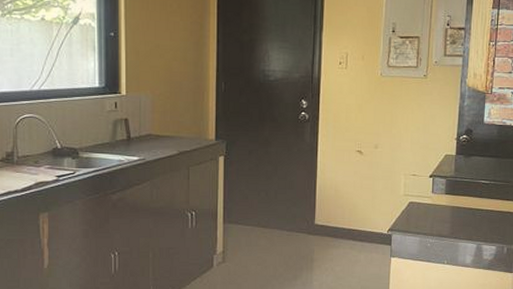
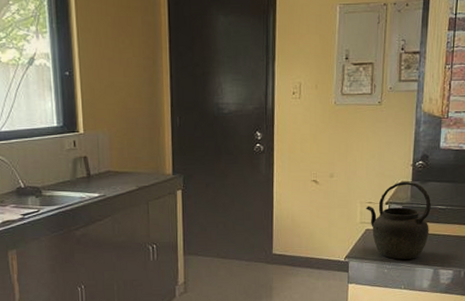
kettle: none [409,155,475,234] -> present [365,181,431,260]

